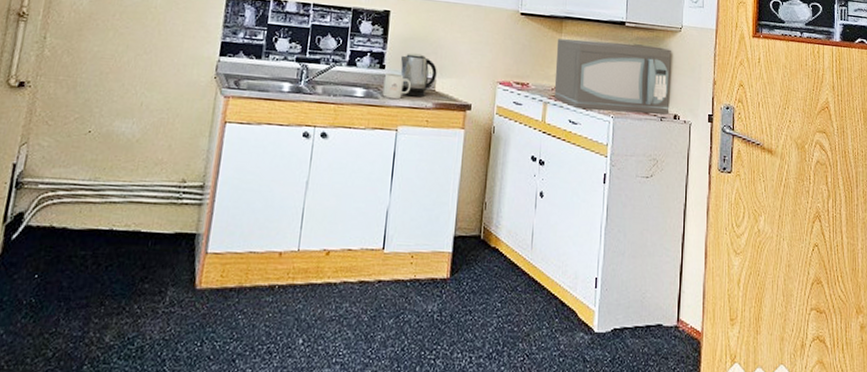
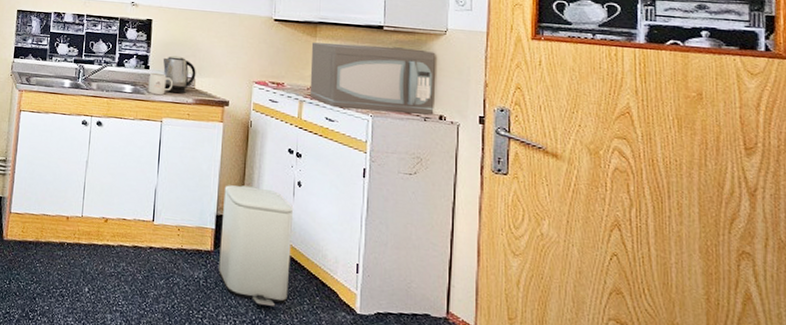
pedal bin: none [454,200,535,336] -> present [218,185,294,308]

